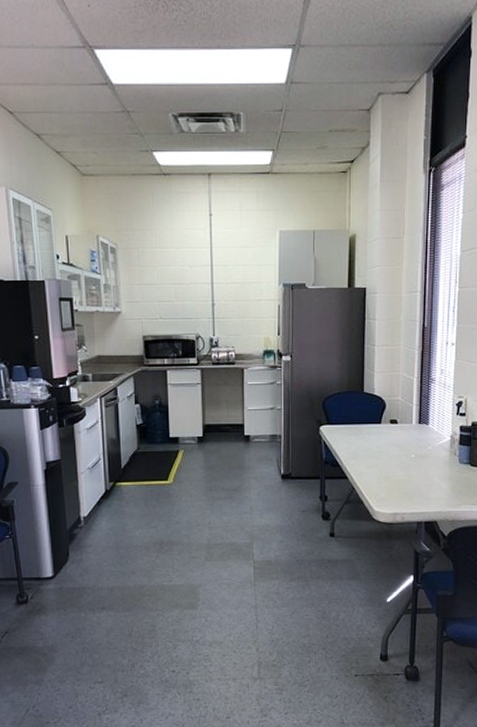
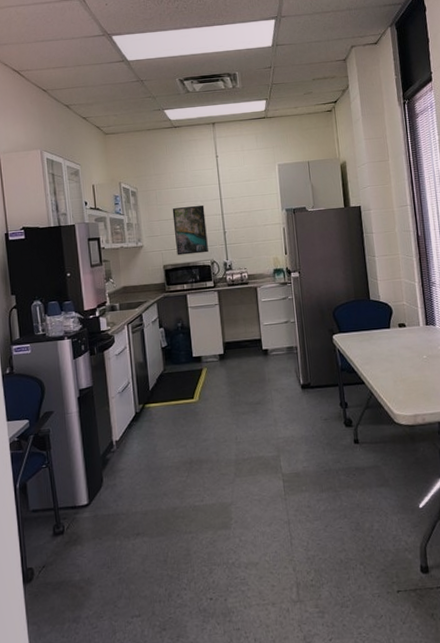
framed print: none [156,270,194,326] -> present [172,204,209,256]

